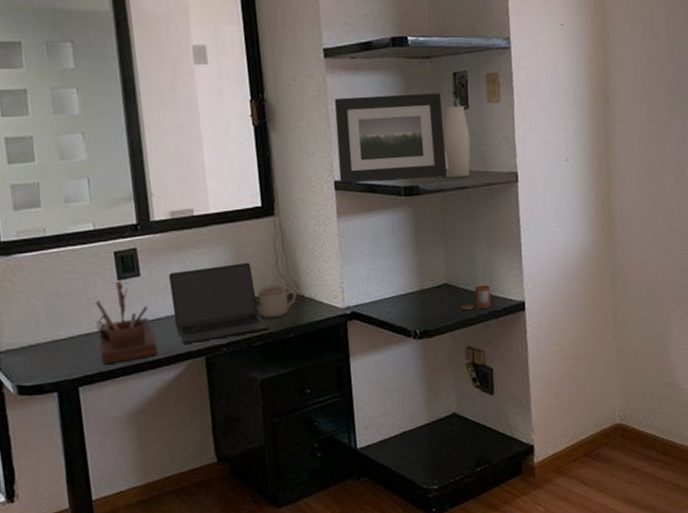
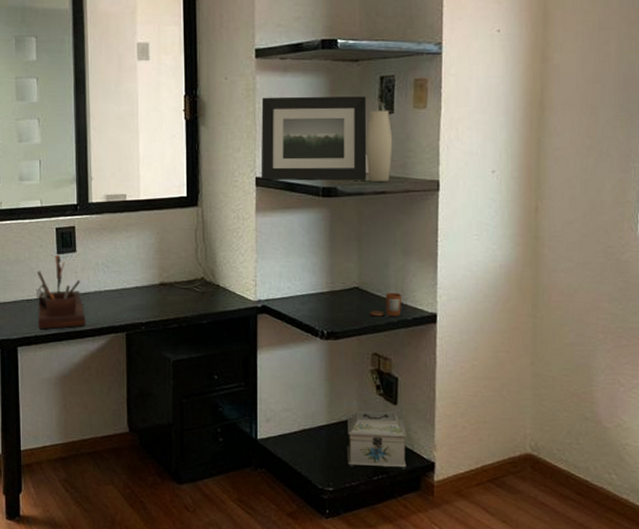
laptop: present [168,262,270,344] -> none [100,248,185,319]
mug: present [257,284,297,319] -> none [177,272,212,304]
decorative box: none [447,401,507,464] -> present [346,411,406,471]

